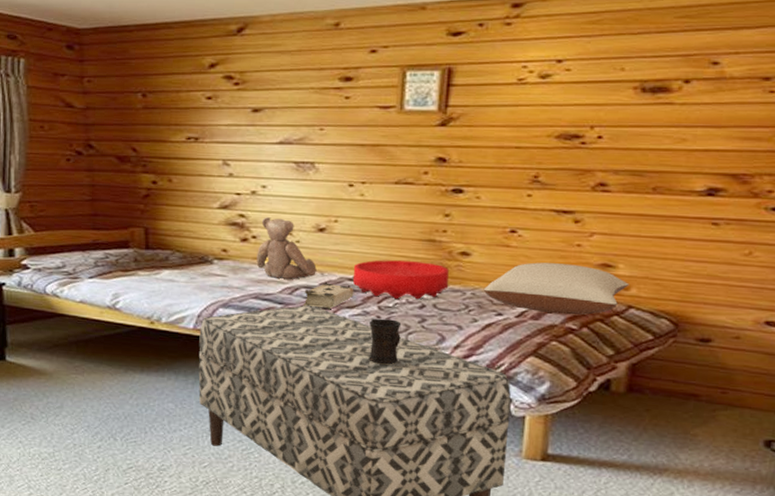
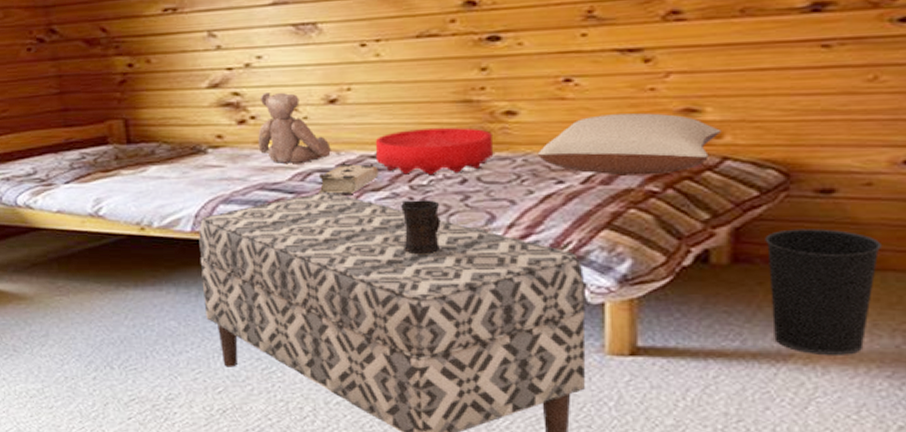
wastebasket: none [654,368,743,474] -> present [765,228,883,357]

